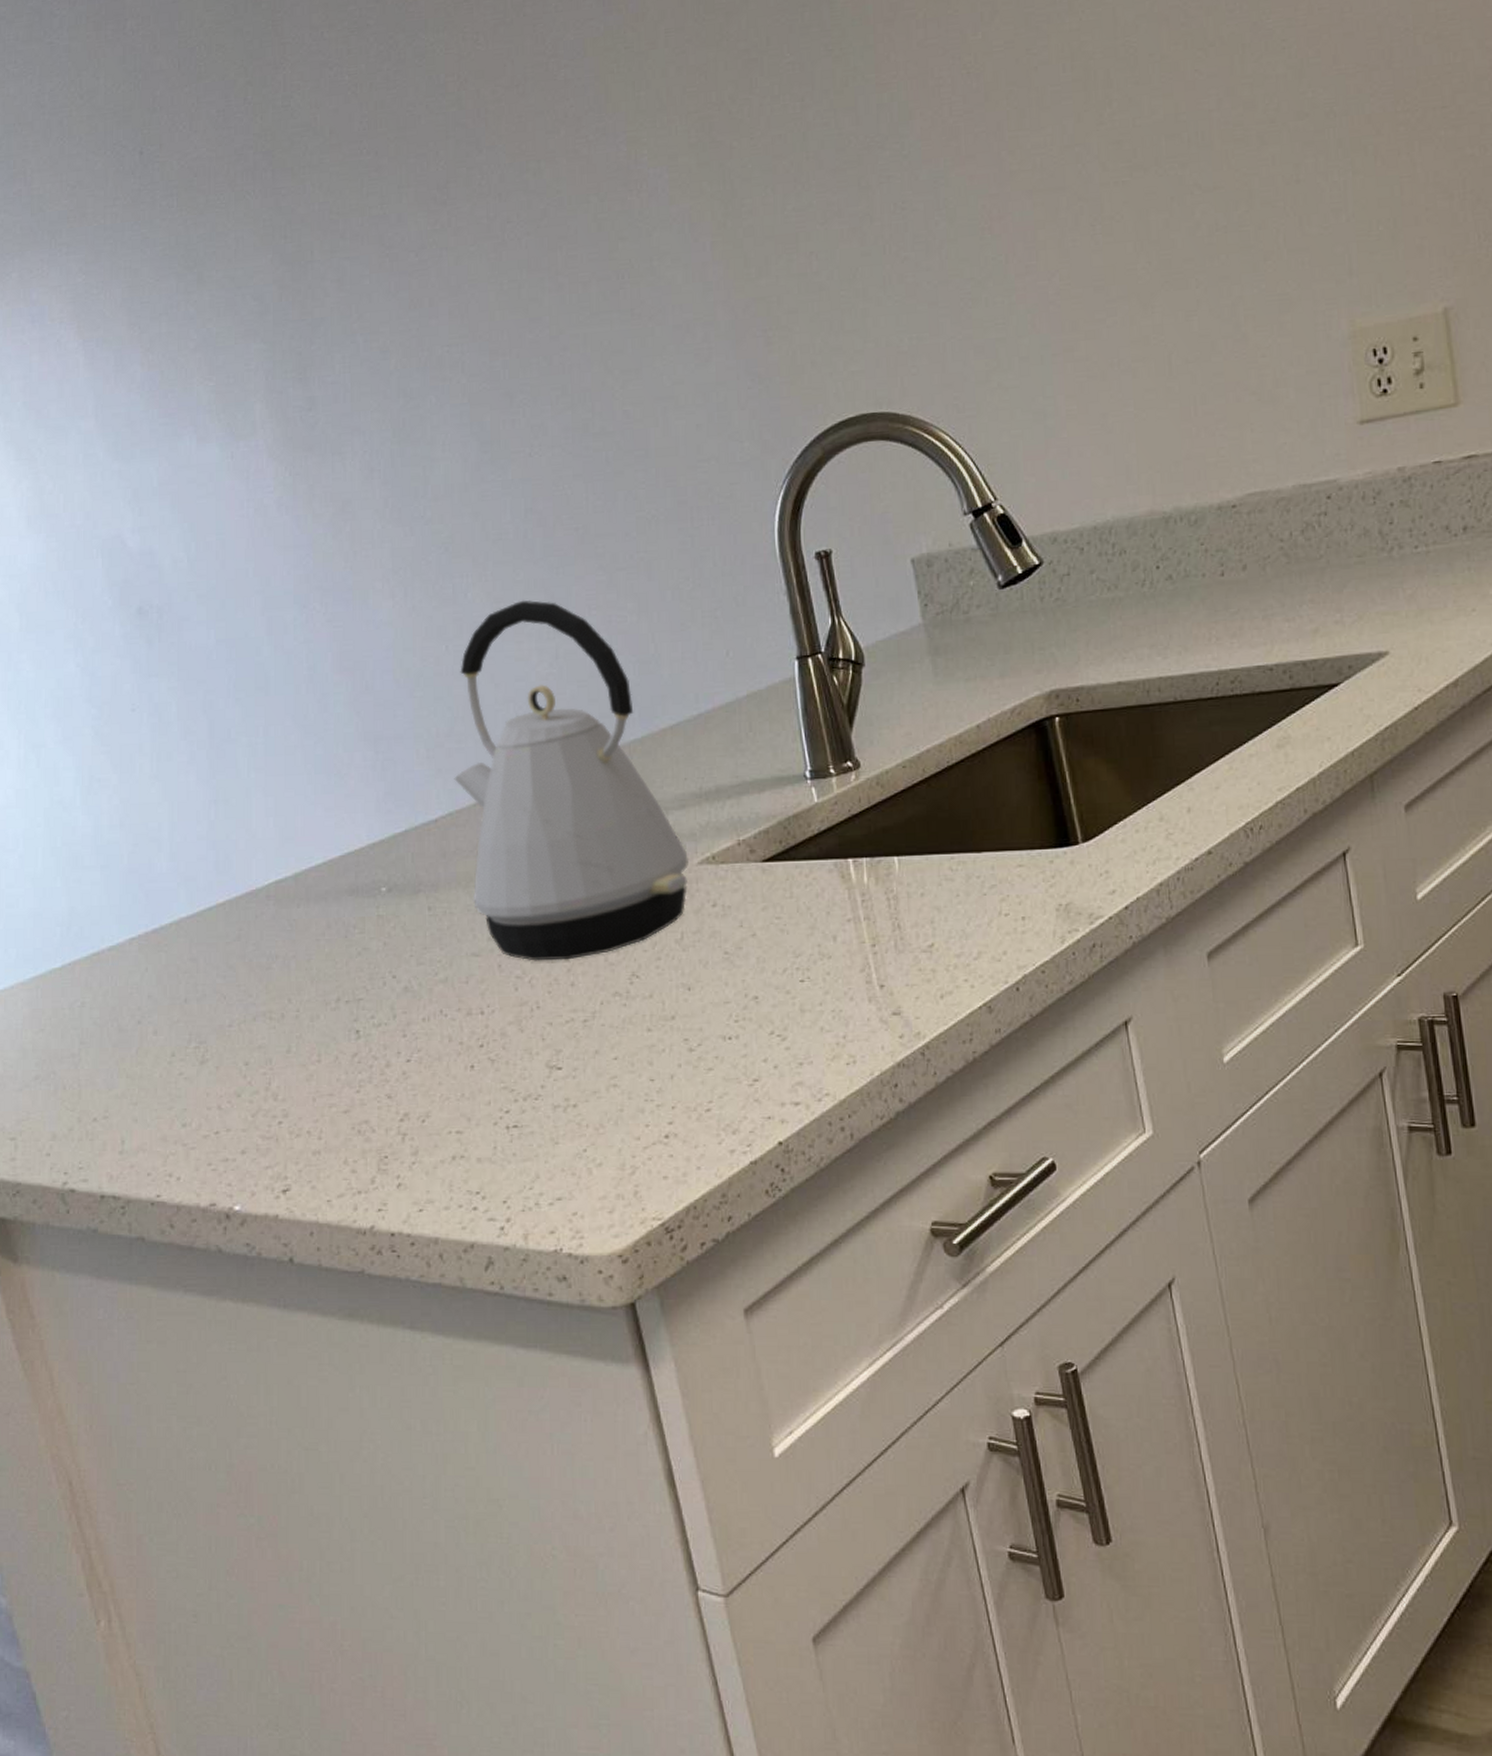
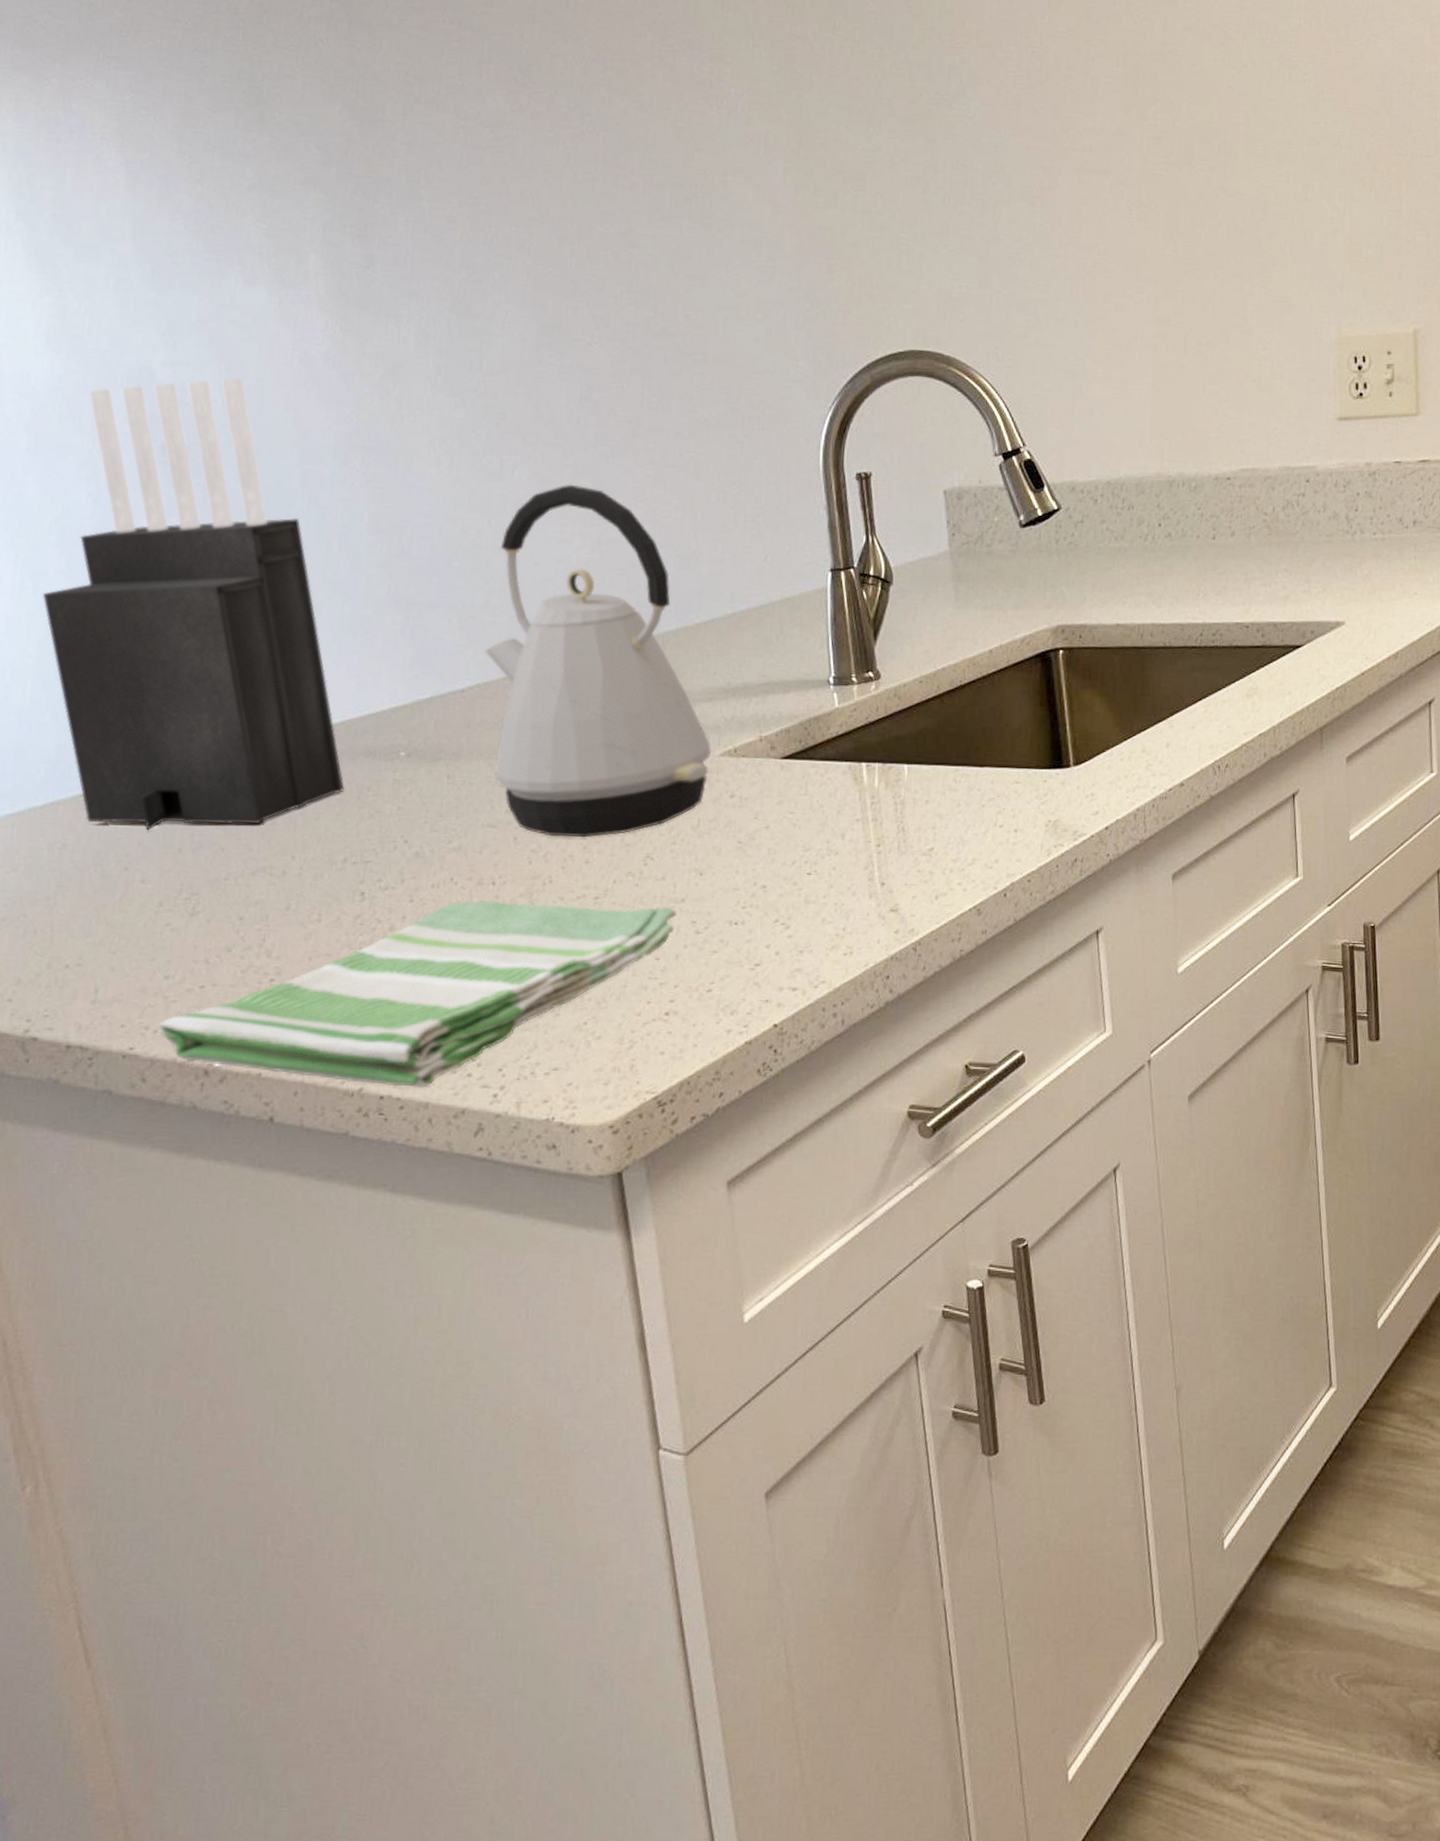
knife block: none [44,534,331,984] -> present [42,377,344,831]
dish towel: none [180,1025,667,1223] -> present [158,900,676,1088]

